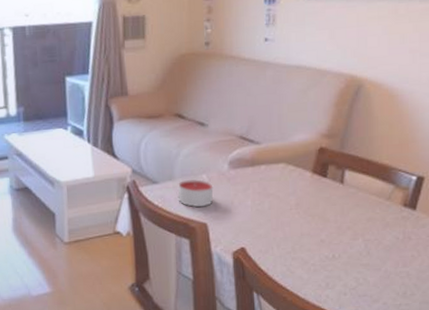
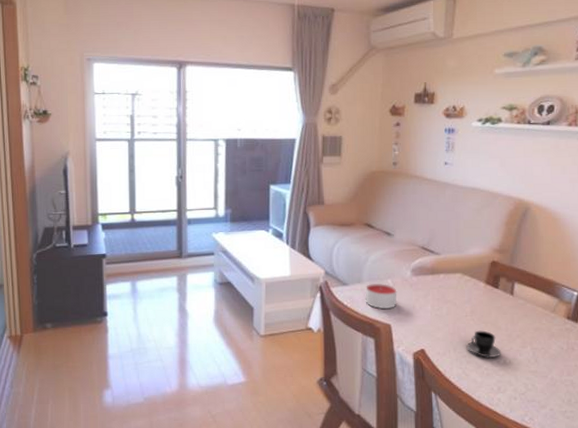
teacup: none [291,224,330,254] -> present [466,330,502,359]

